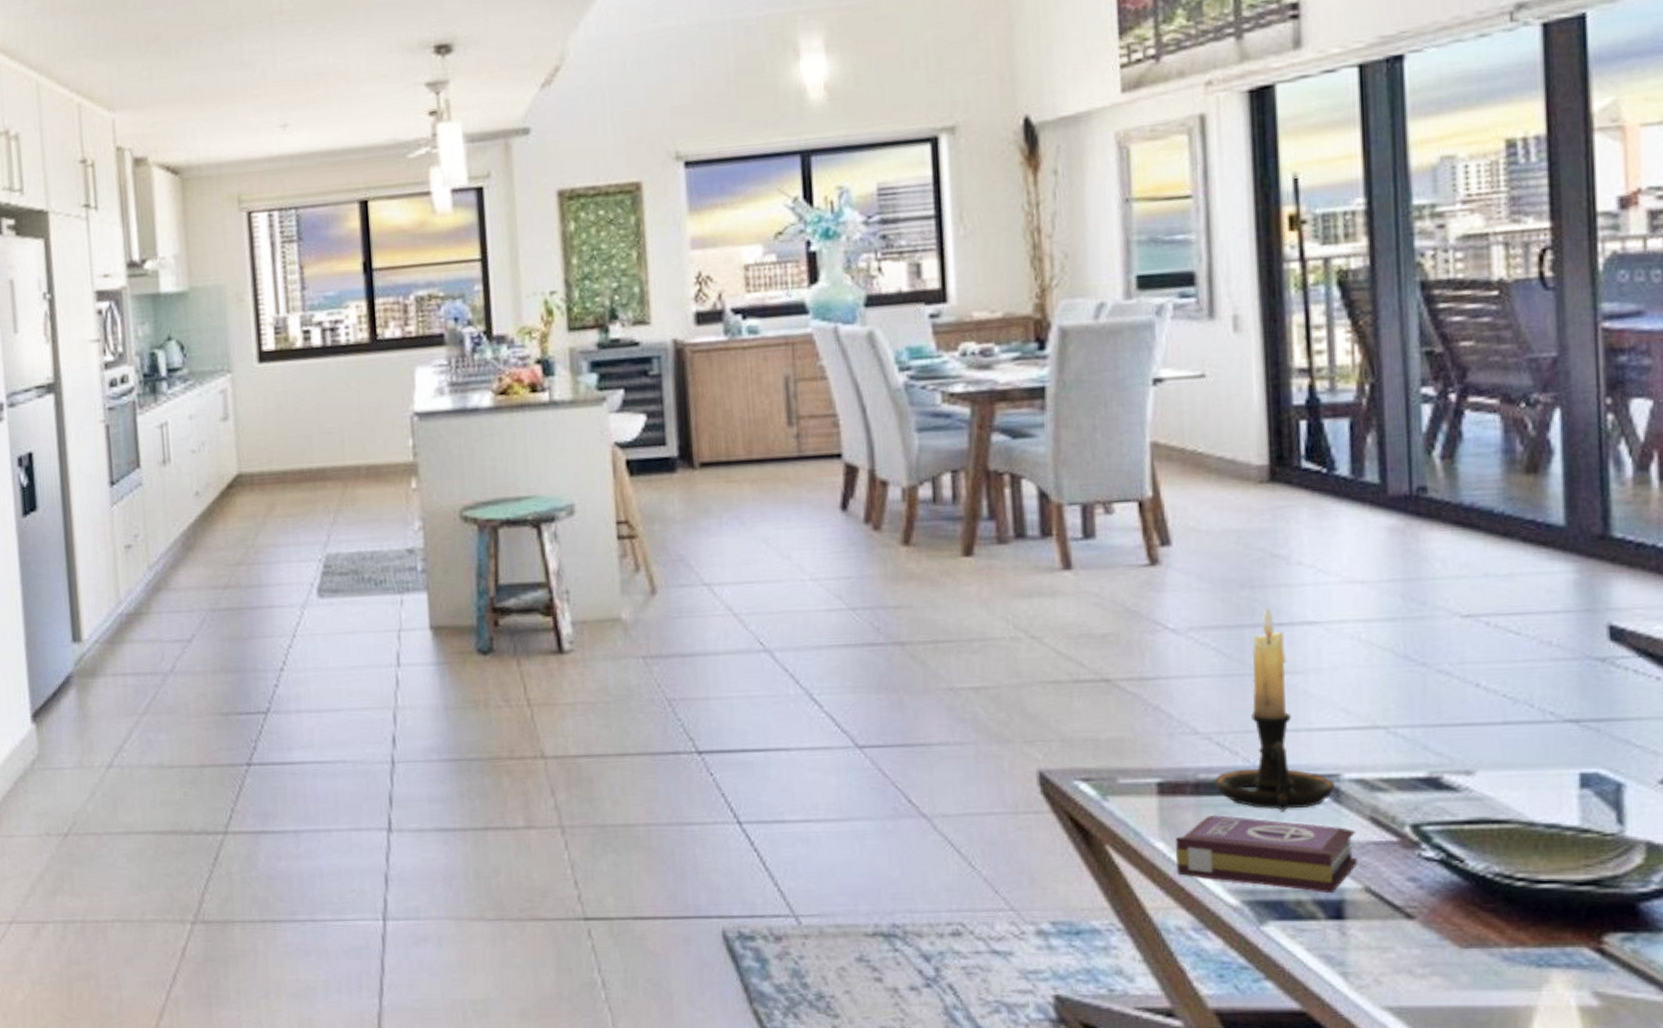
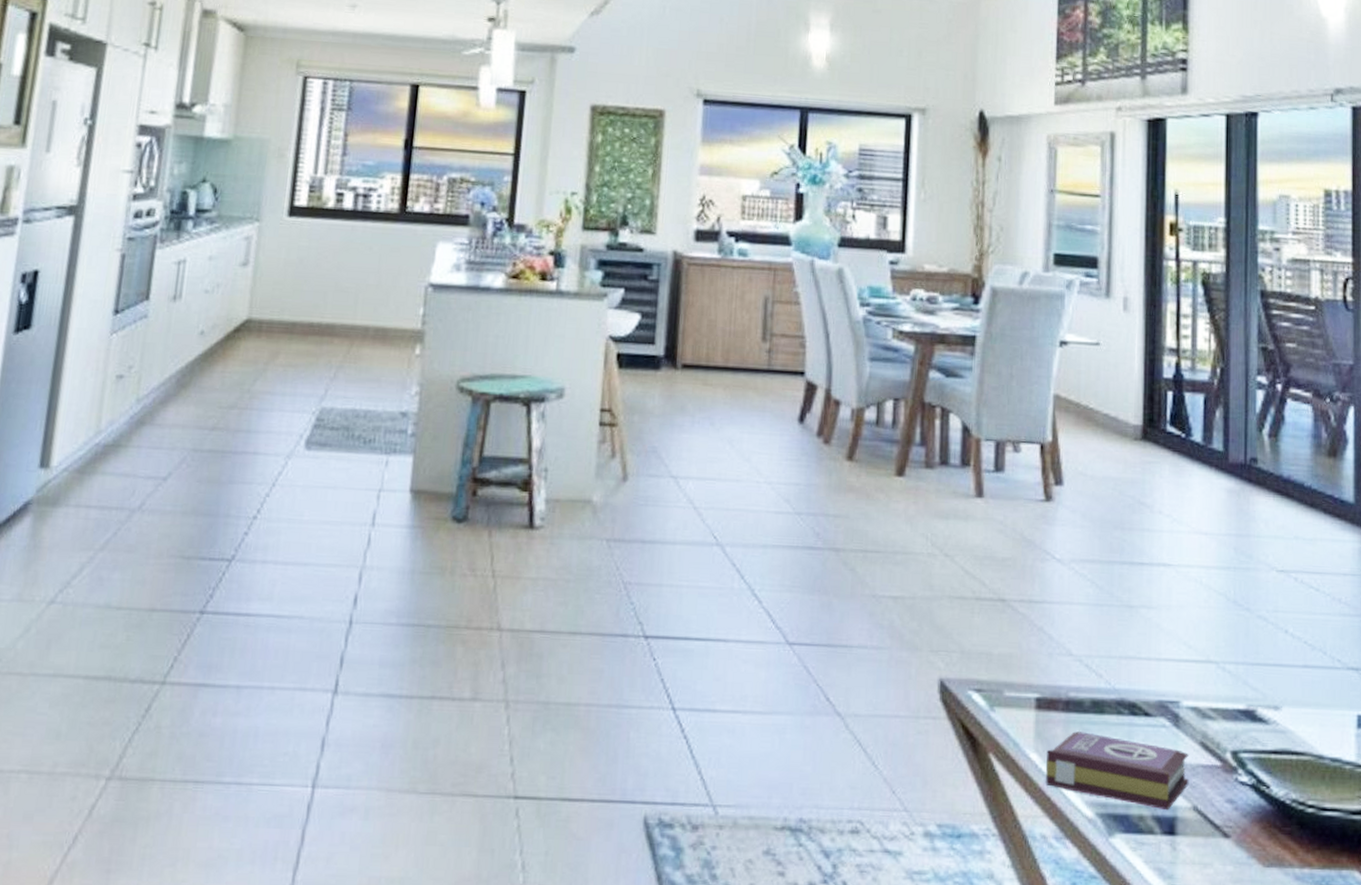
candle holder: present [1214,605,1334,812] -> none [1081,546,1175,733]

